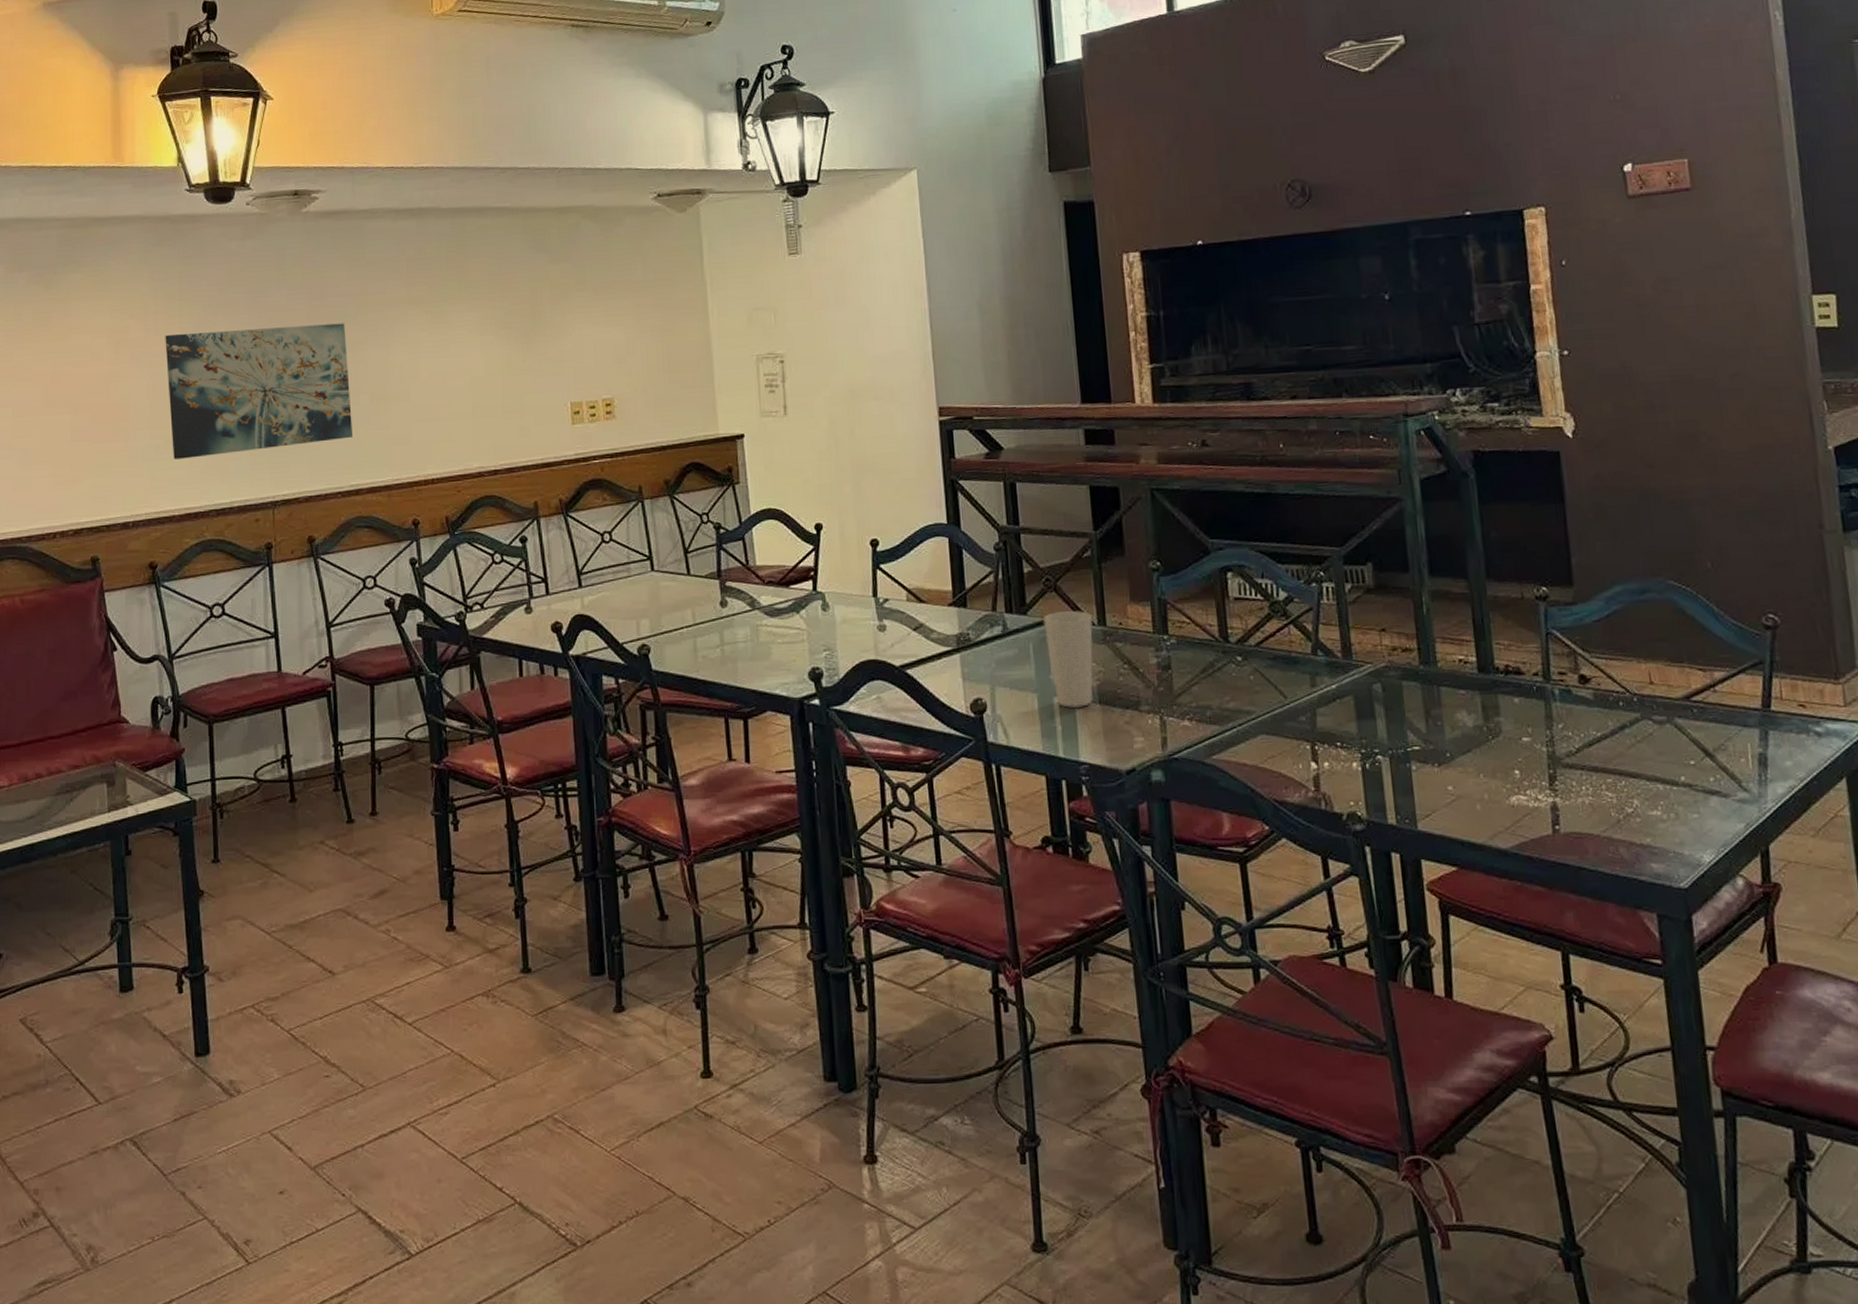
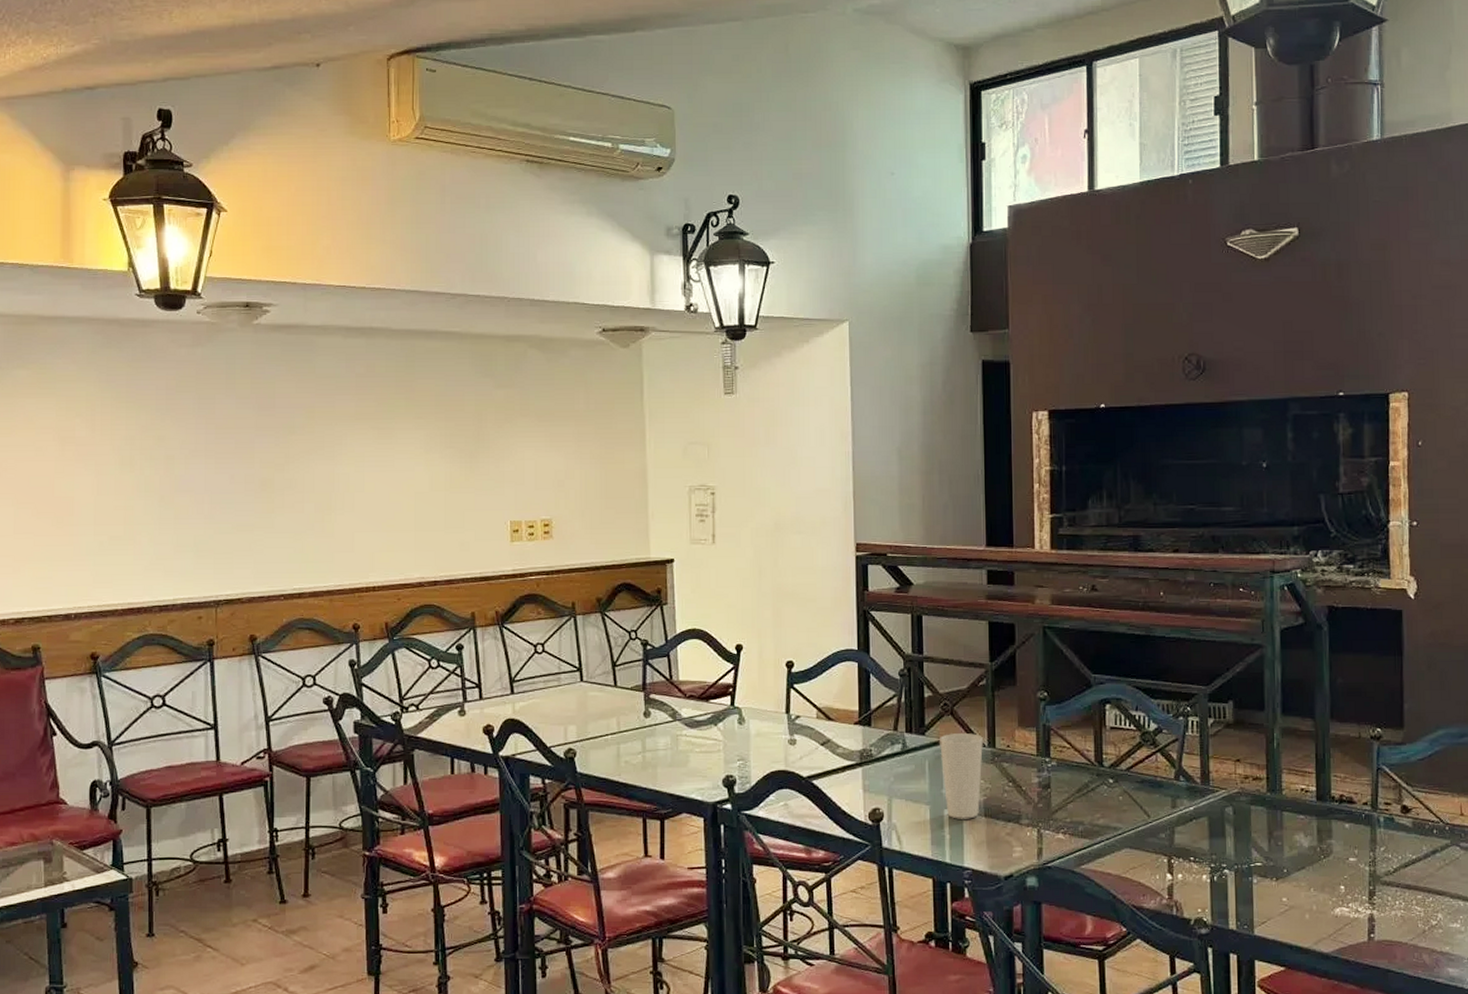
wall art: present [165,323,354,459] -> none [111,433,298,556]

